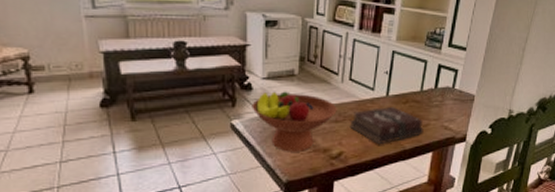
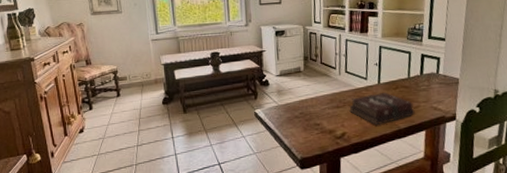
fruit bowl: present [252,91,337,152] -> none [269,84,338,134]

